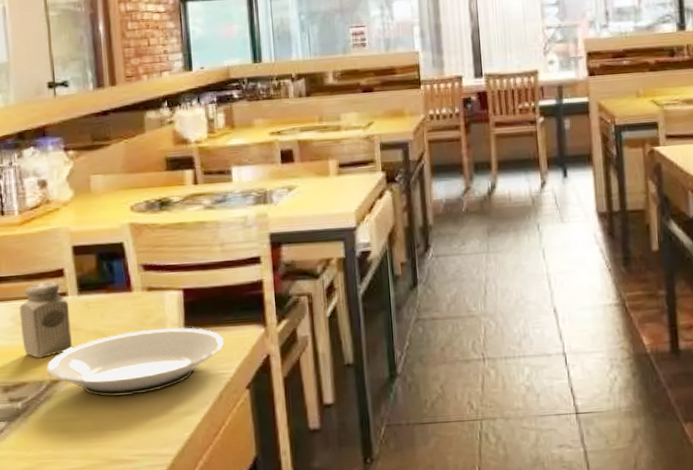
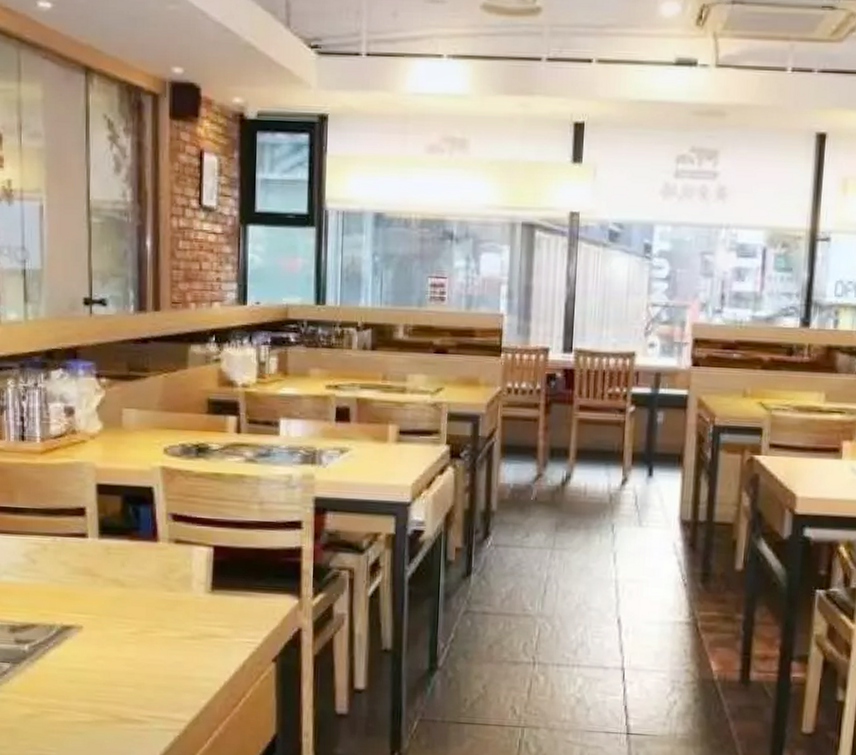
salt shaker: present [19,282,72,358] -> none [33,519,89,601]
plate: present [46,327,225,397] -> none [58,584,254,654]

